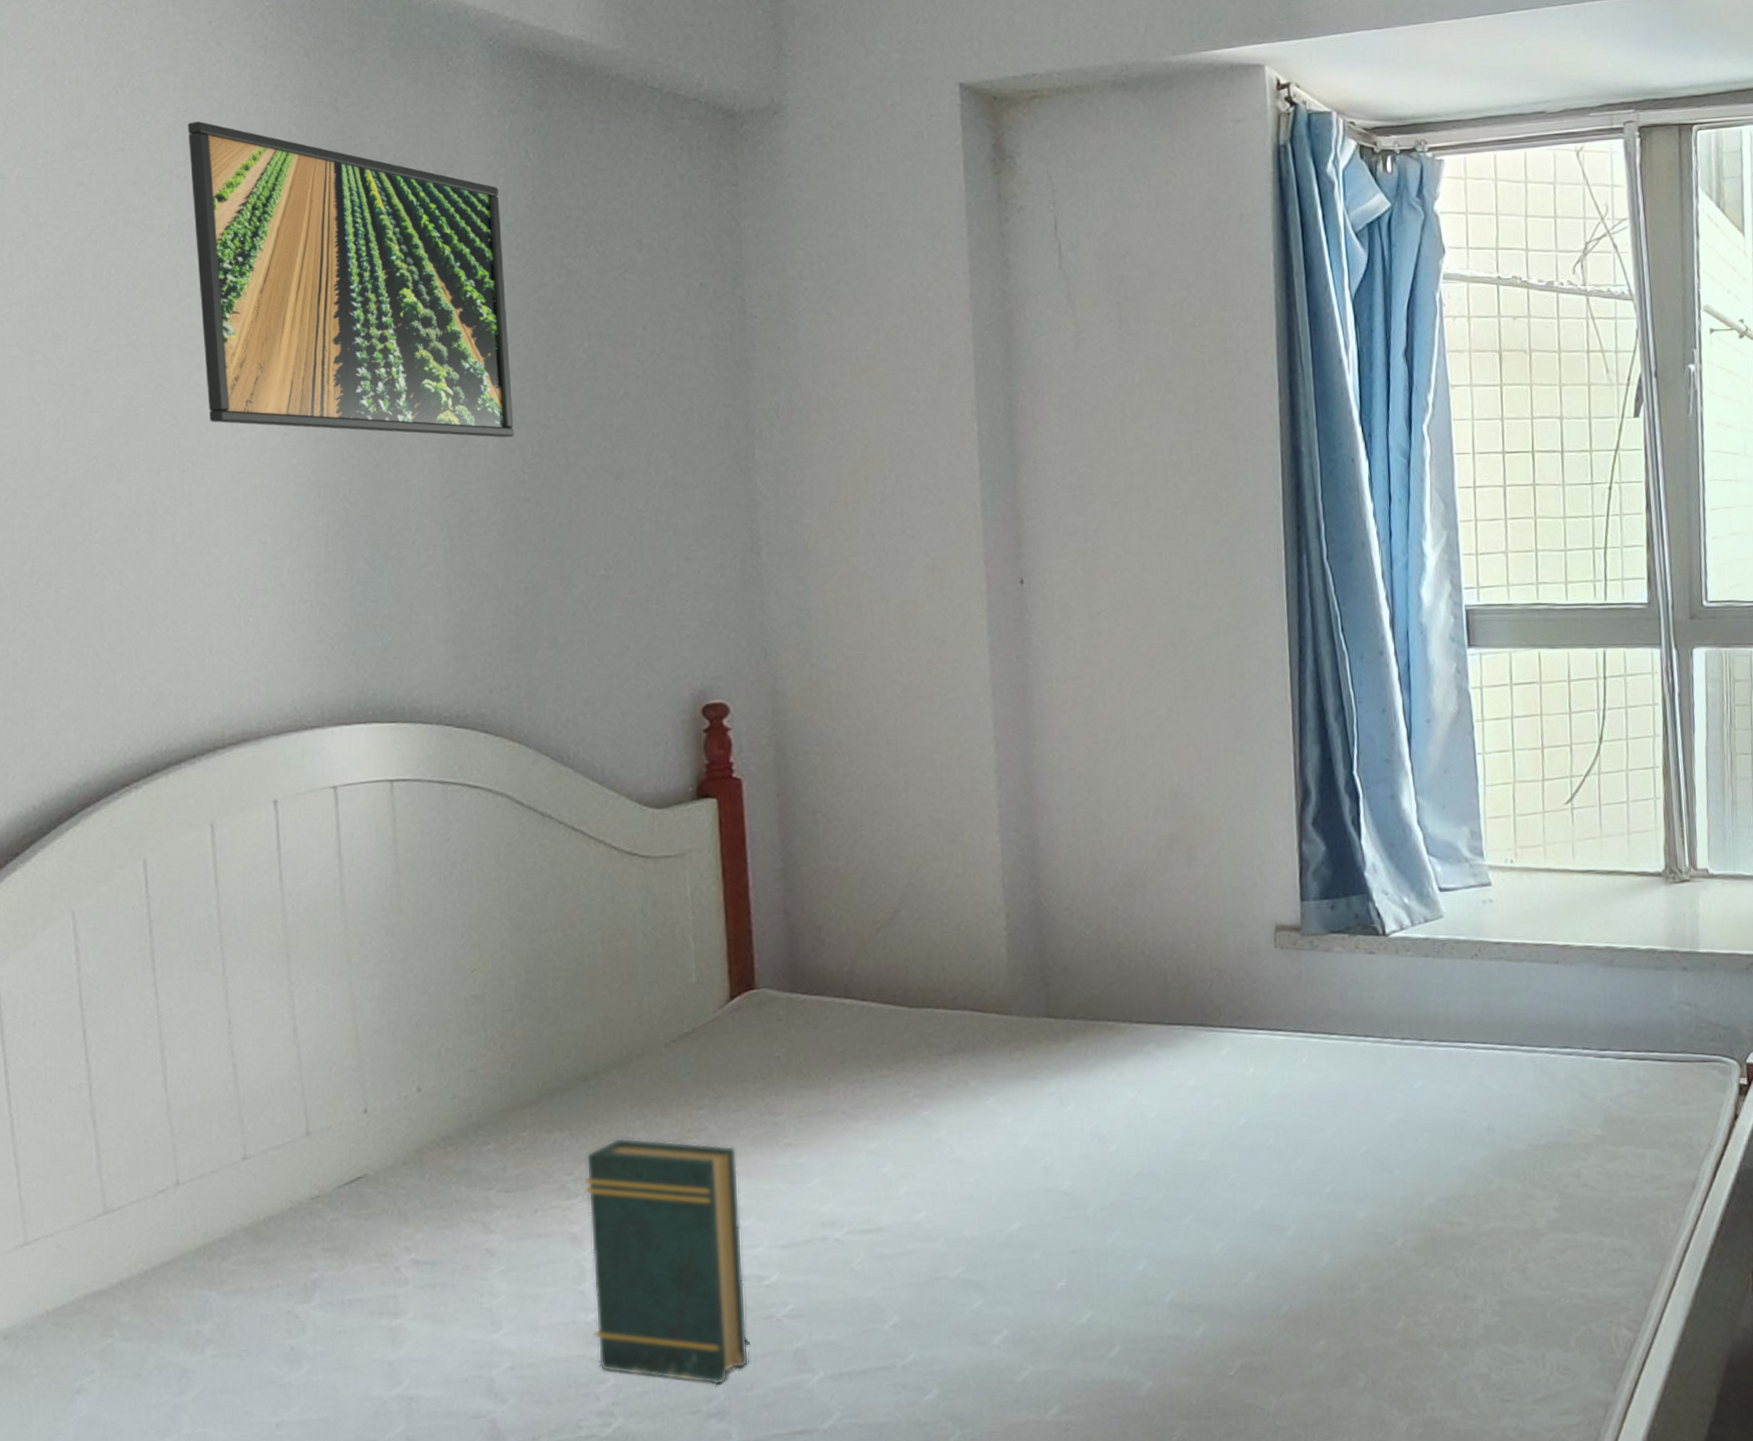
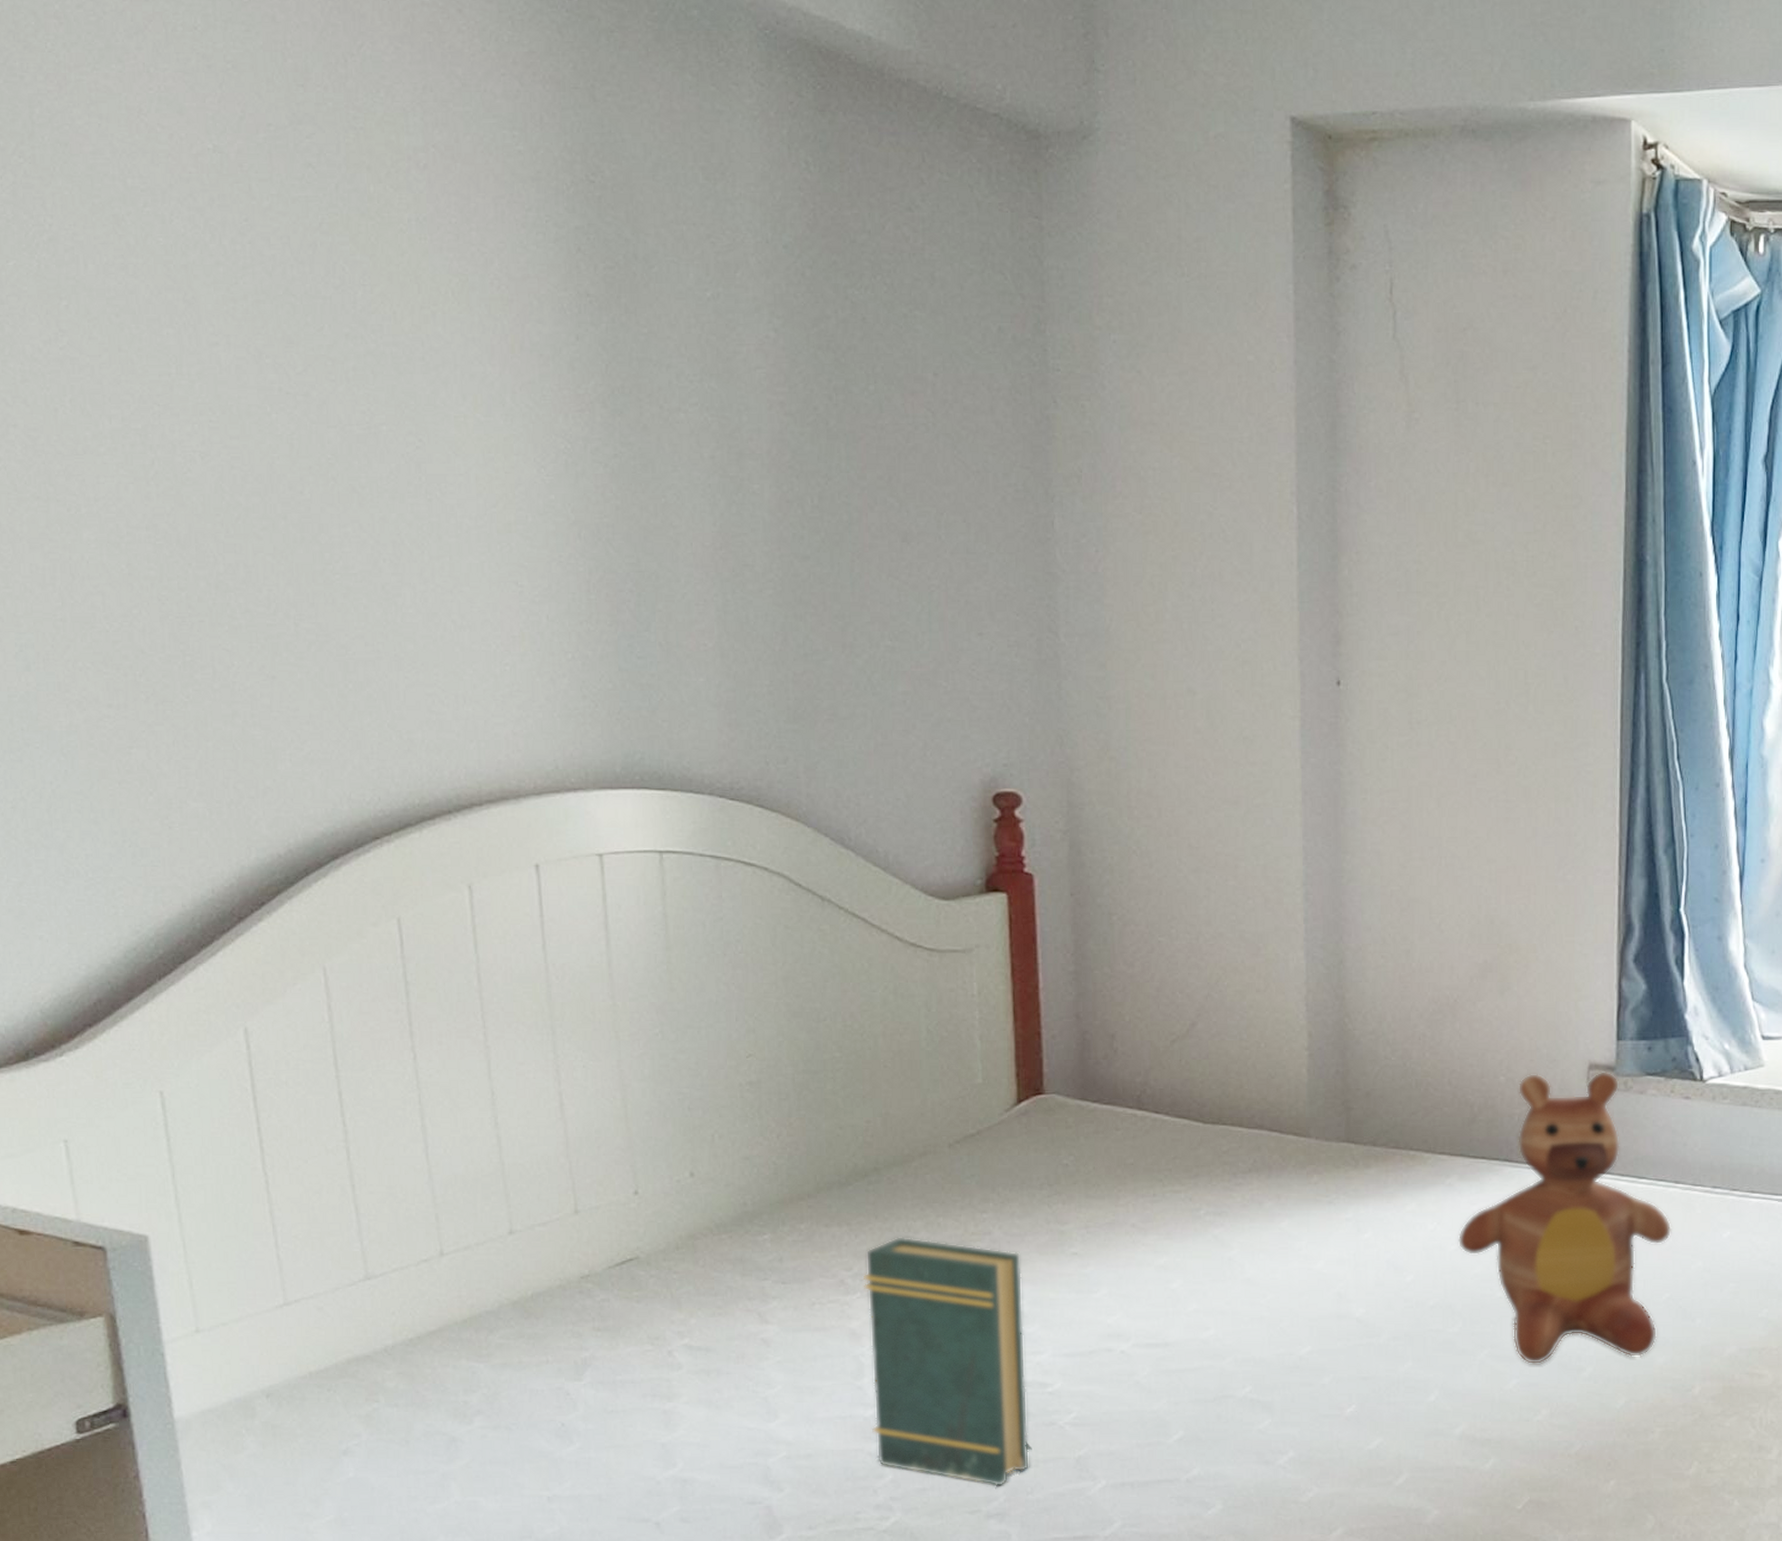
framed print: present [187,121,514,438] -> none [427,101,792,487]
teddy bear: none [1157,932,1365,1227] -> present [1457,1072,1672,1365]

